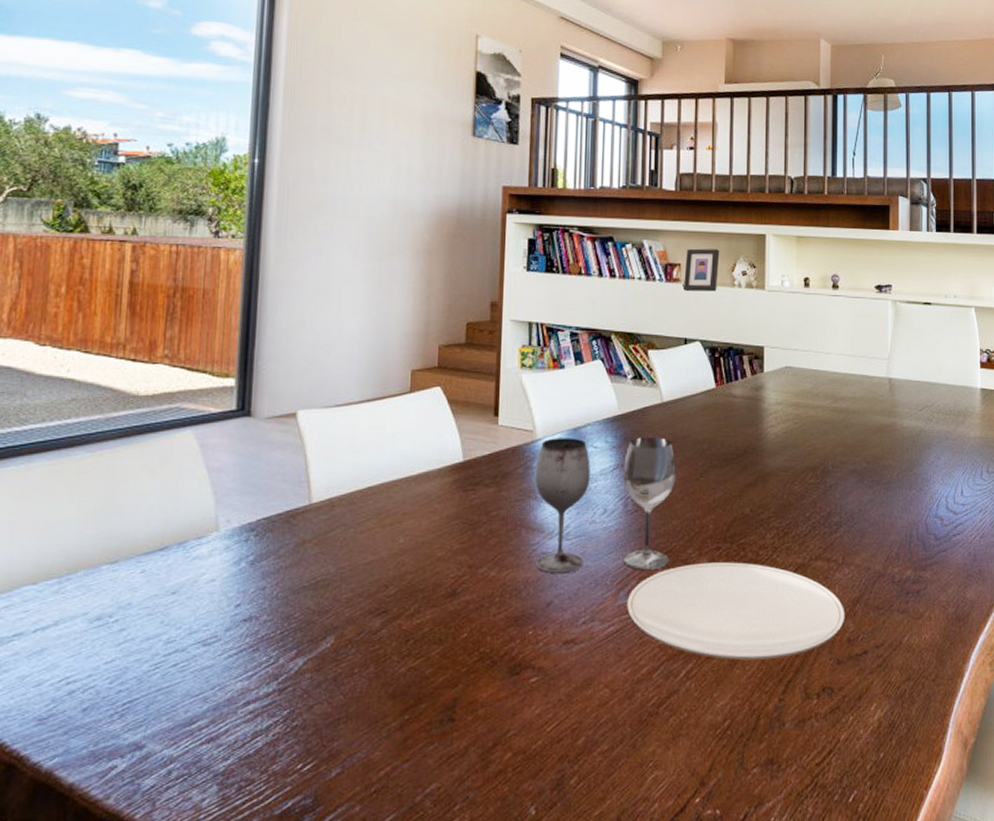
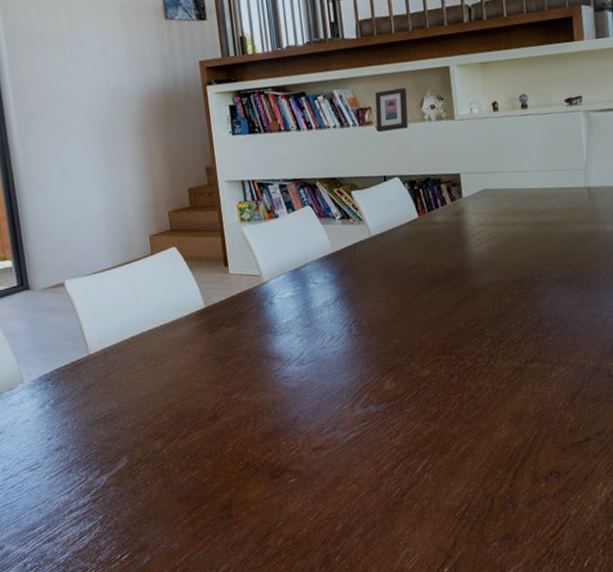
wineglass: present [534,437,677,574] -> none [266,268,396,394]
plate: present [627,562,845,660] -> none [362,370,565,454]

